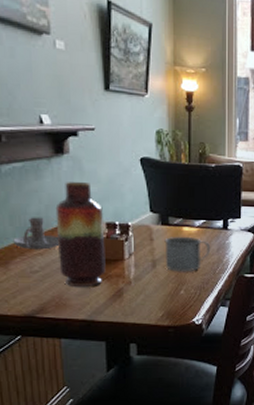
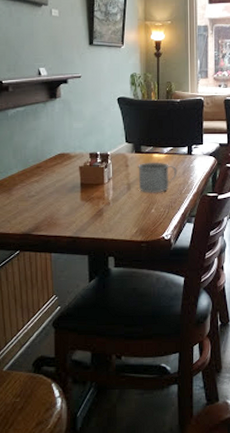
candle holder: present [13,217,60,250] -> none [15,151,52,178]
vase: present [55,181,106,288] -> none [49,119,89,209]

